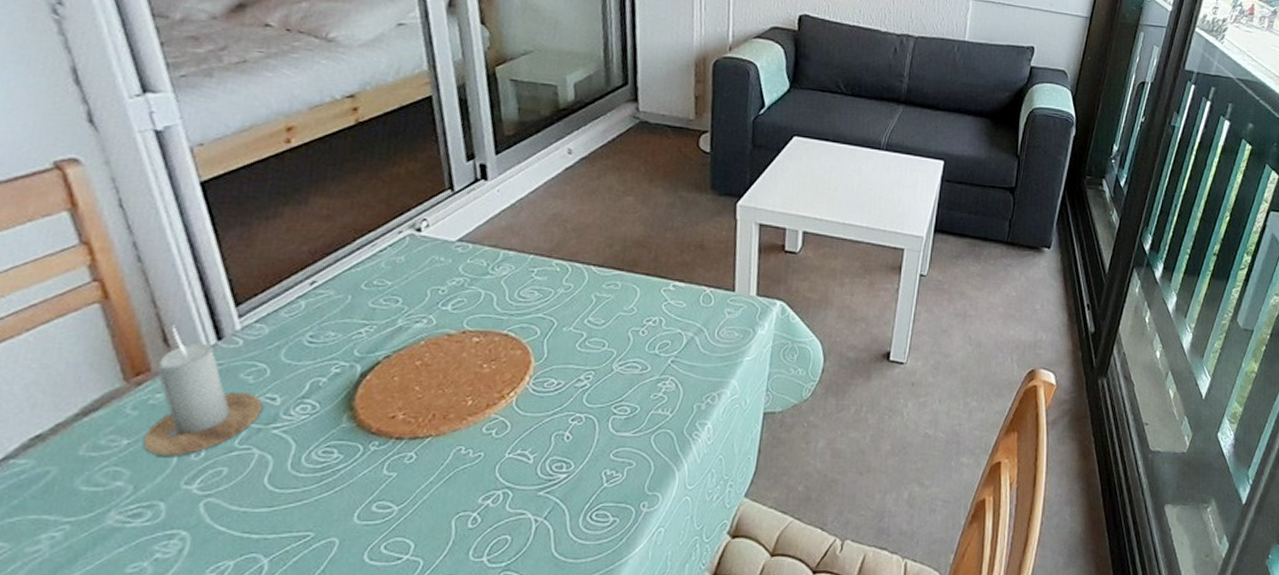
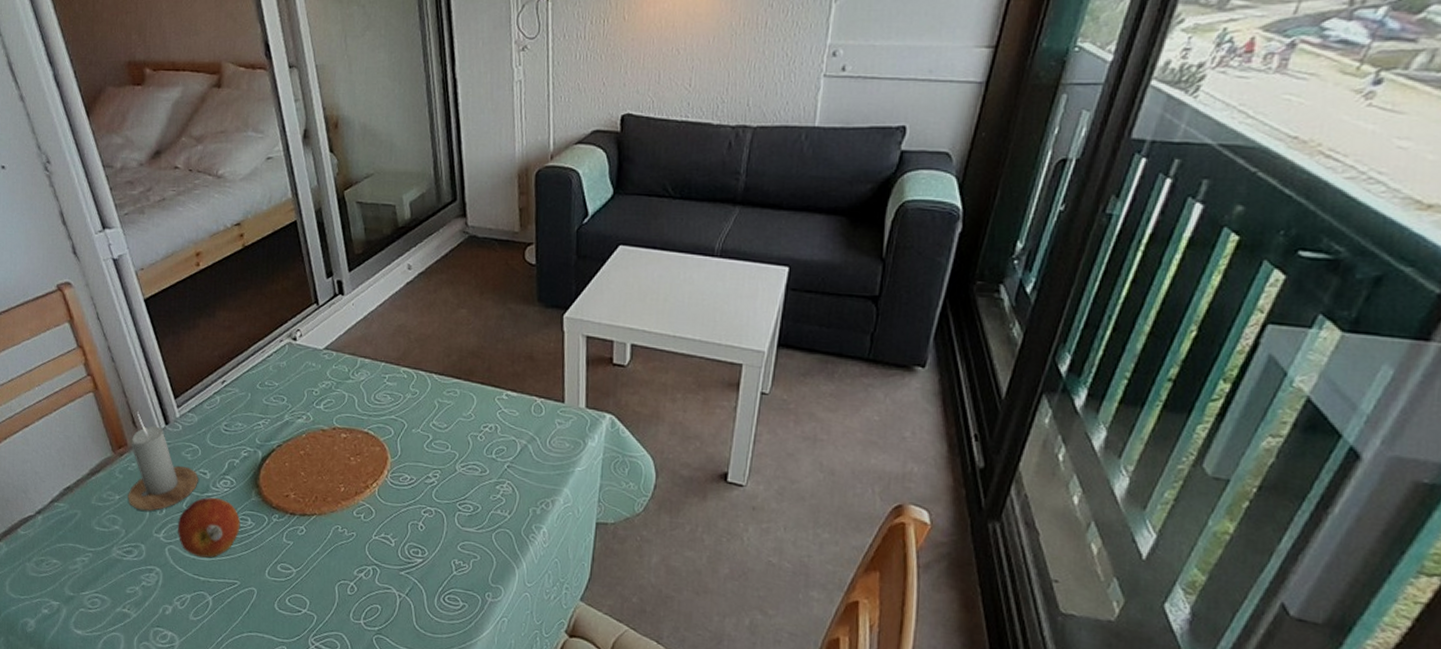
fruit: none [221,428,322,508] -> present [177,497,241,558]

